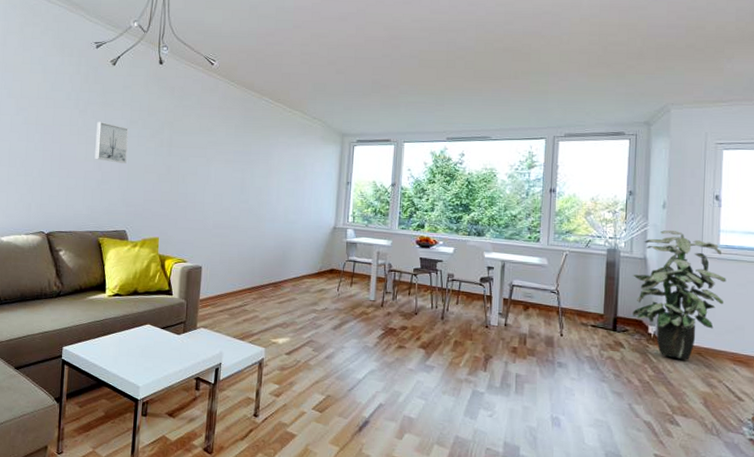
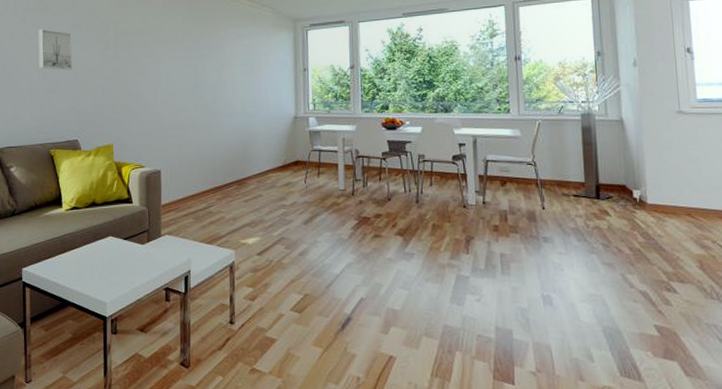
indoor plant: present [633,230,726,360] -> none [611,88,709,223]

